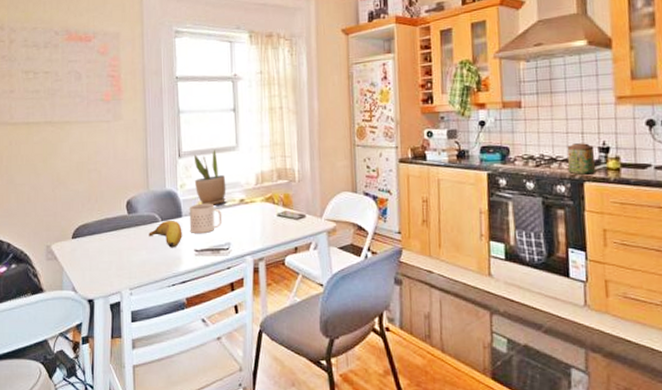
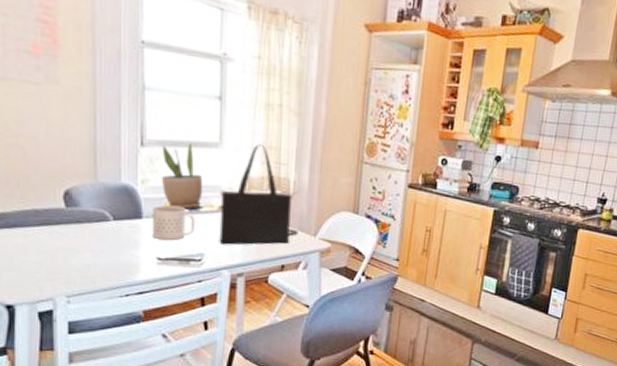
fruit: present [149,220,182,248] -> none [95,220,142,254]
tote bag: none [239,142,299,233] -> present [219,143,293,245]
canister: present [567,143,596,176] -> none [567,191,594,224]

